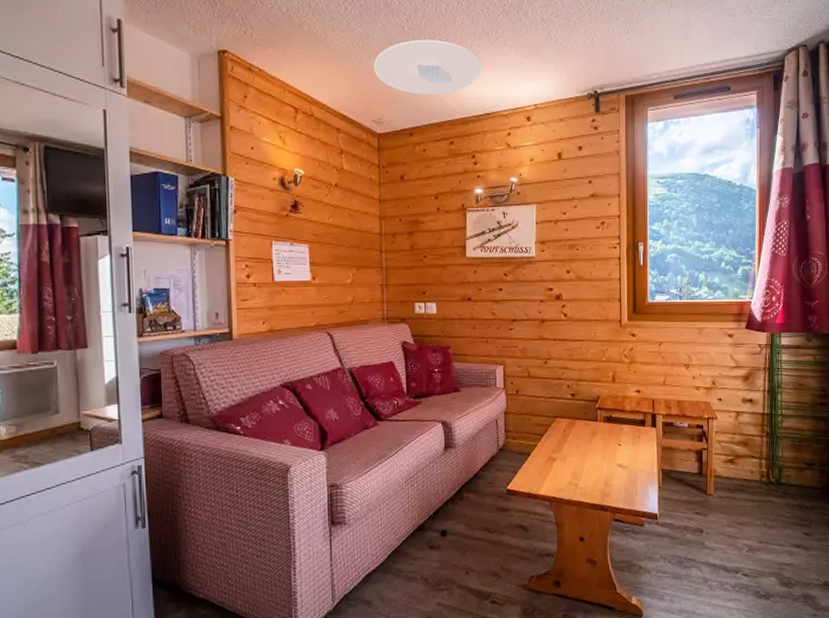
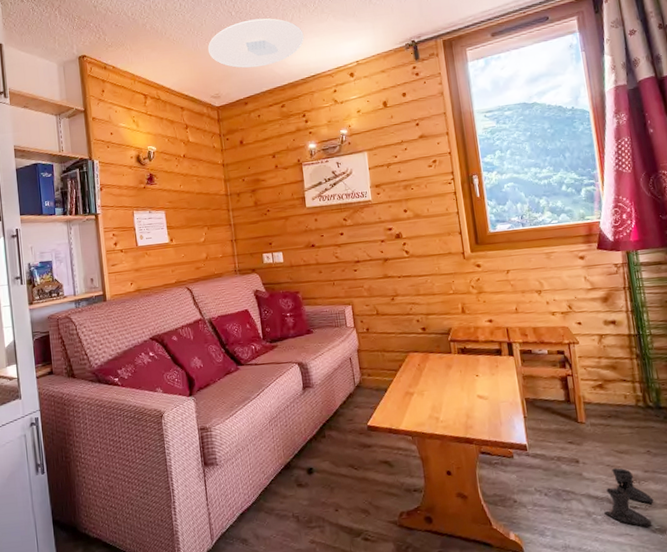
boots: none [719,538,764,594] -> present [604,468,654,528]

